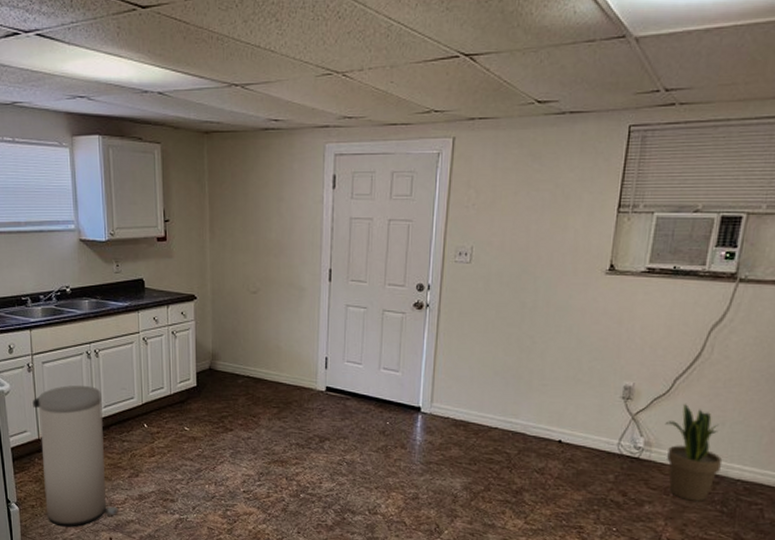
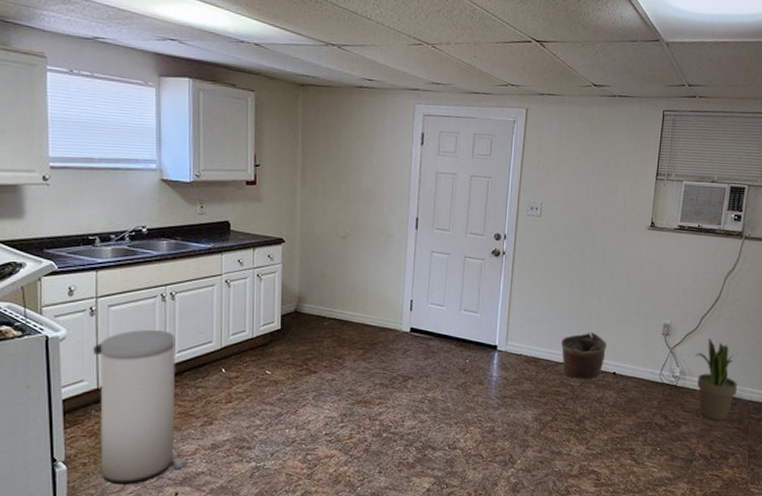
basket: none [494,394,552,447] -> present [560,332,608,379]

